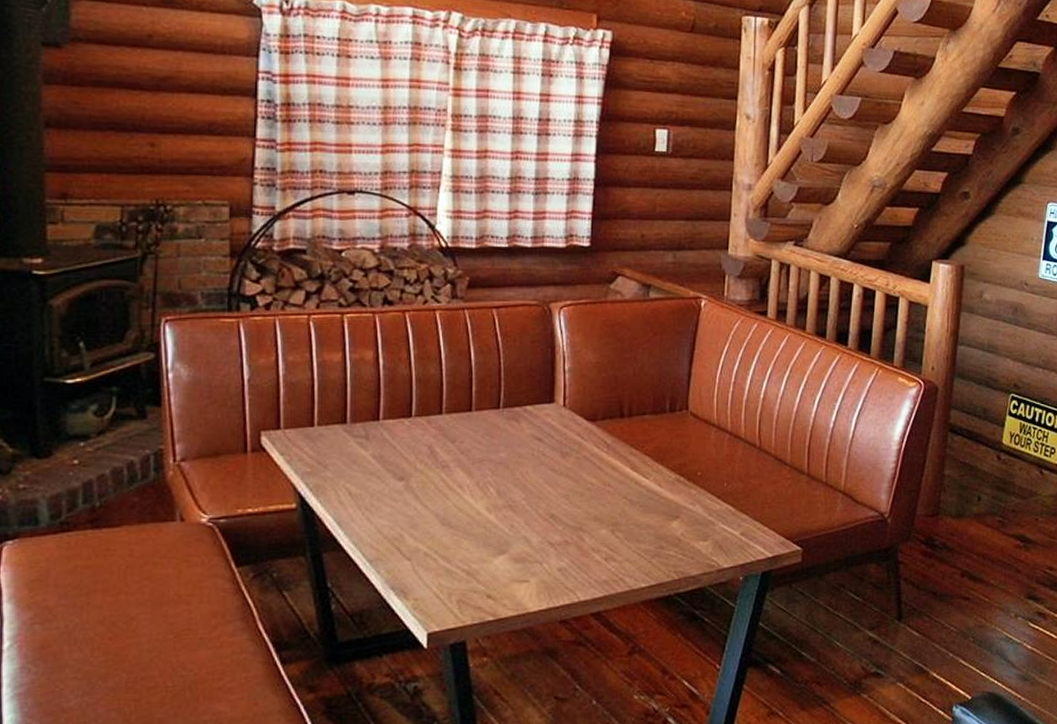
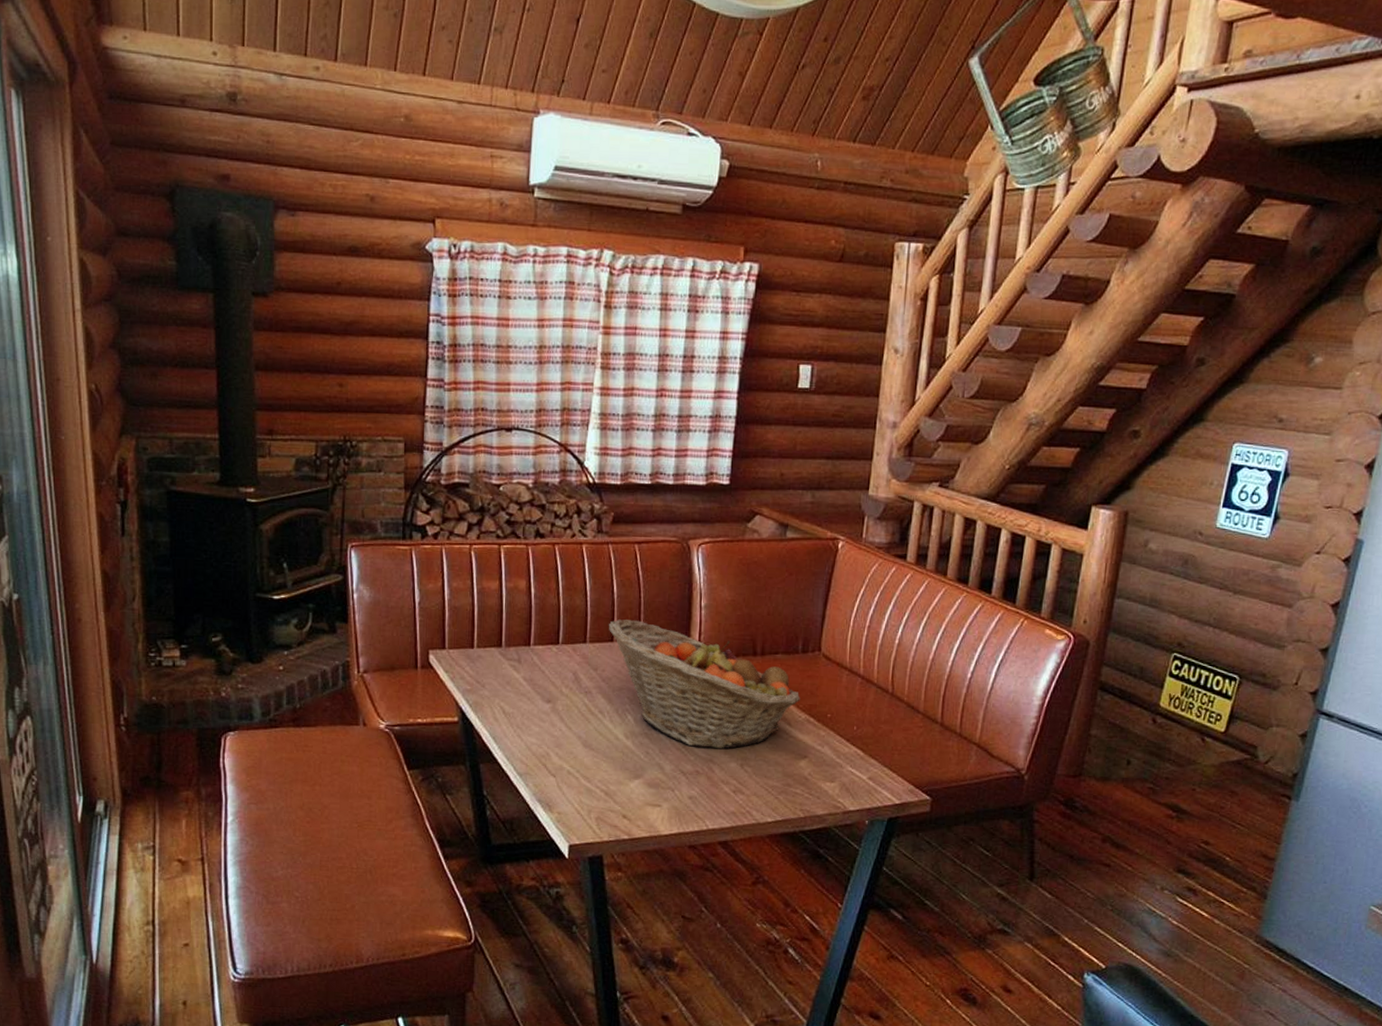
fruit basket: none [467,387,670,517] -> present [609,619,800,750]

